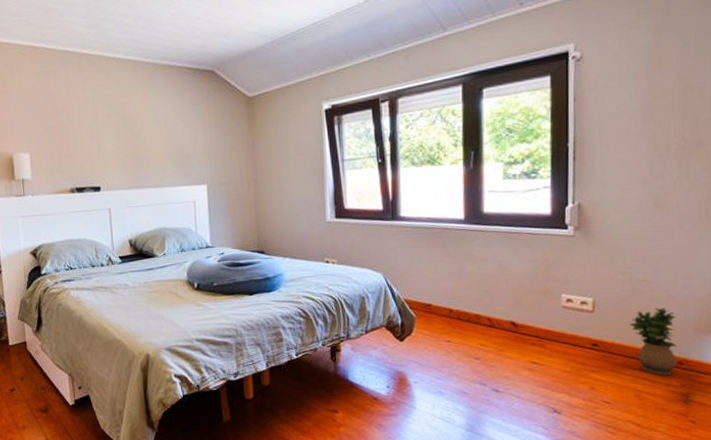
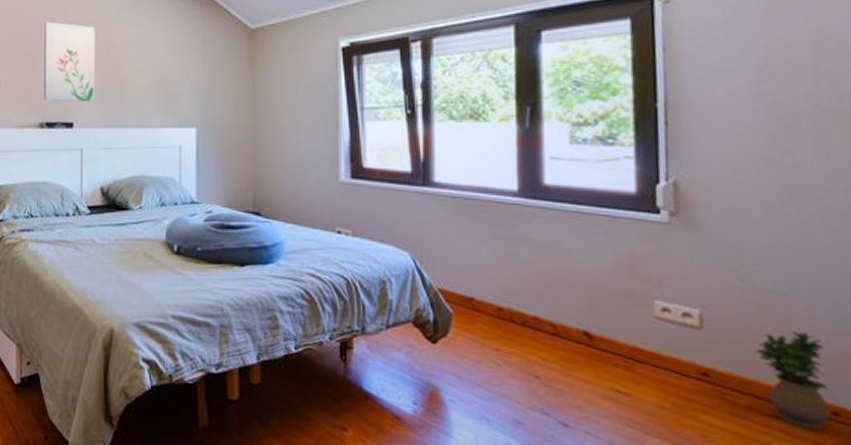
wall art: none [67,98,118,169] -> present [44,21,95,102]

